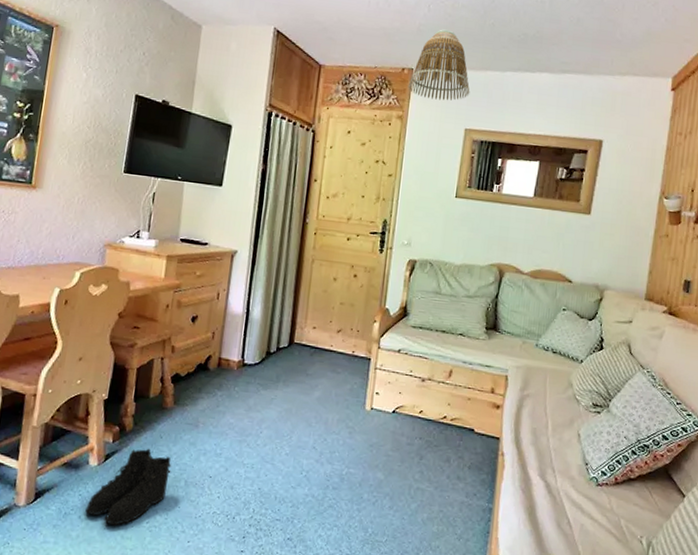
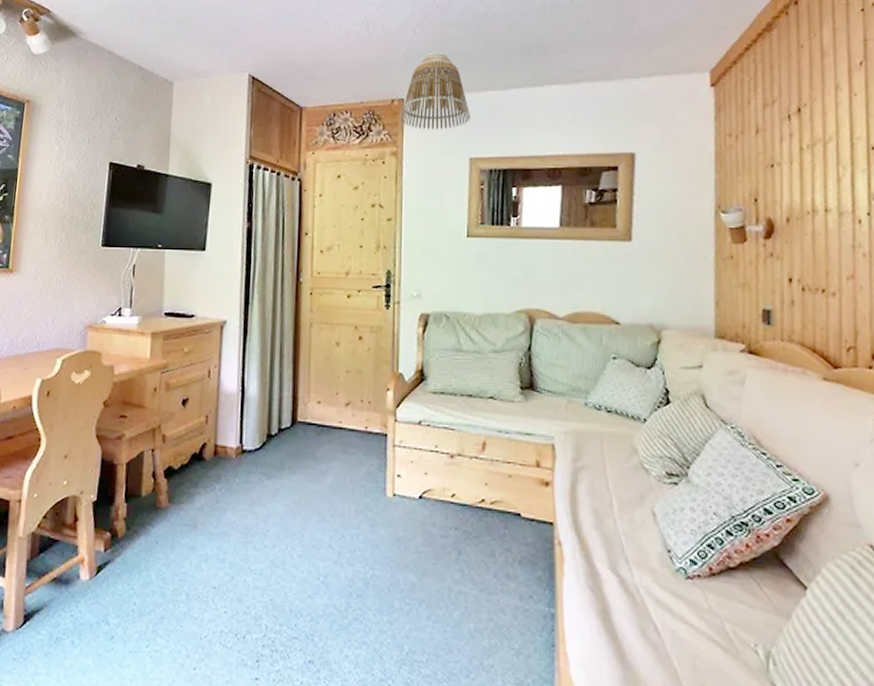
boots: present [86,448,172,526] -> none [79,556,171,652]

